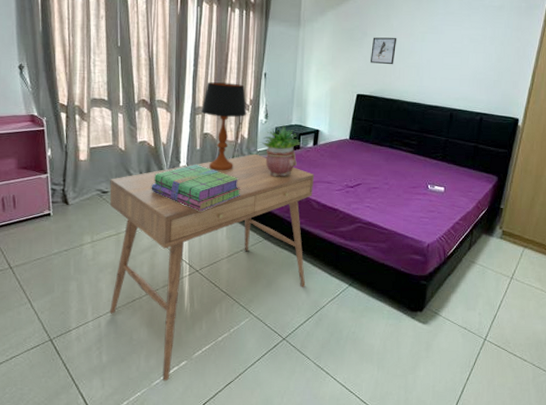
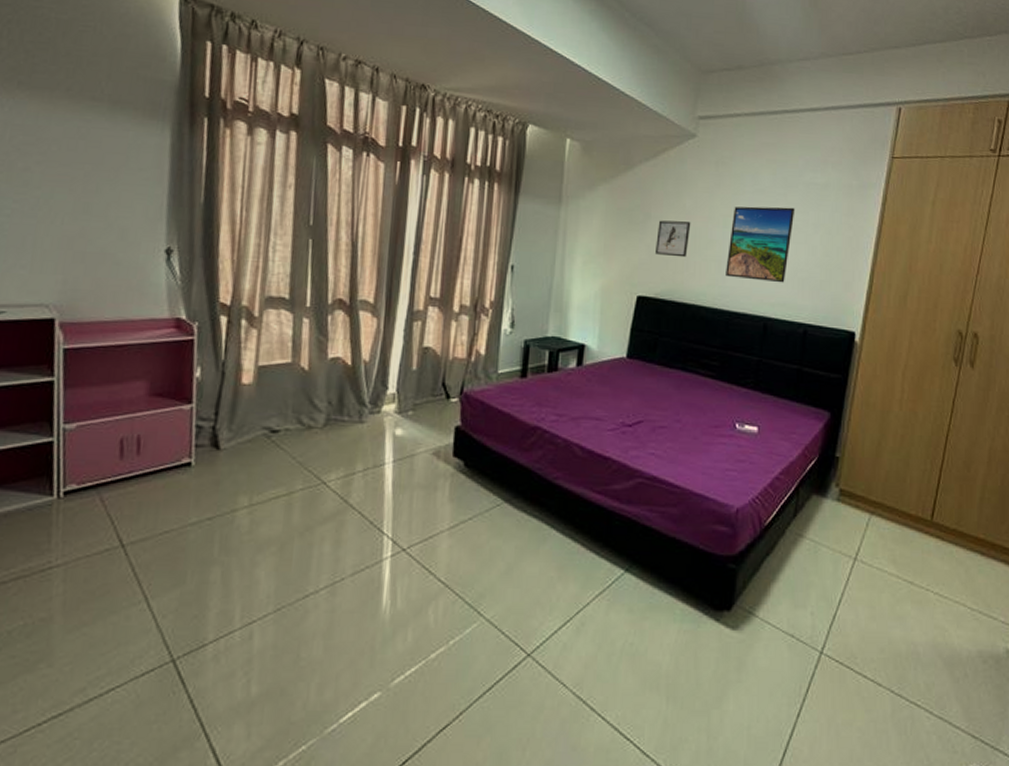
desk: present [109,153,315,381] -> none [268,377,578,726]
stack of books: present [151,164,241,212] -> none [343,391,474,461]
table lamp: present [201,82,247,171] -> none [420,276,485,402]
potted plant: present [261,125,301,177] -> none [504,337,559,411]
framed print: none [423,25,477,83] -> present [726,206,795,283]

